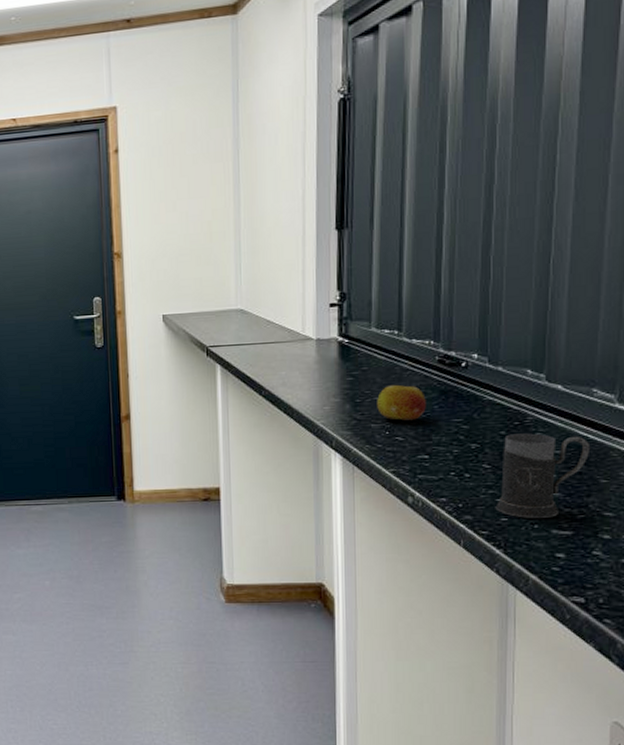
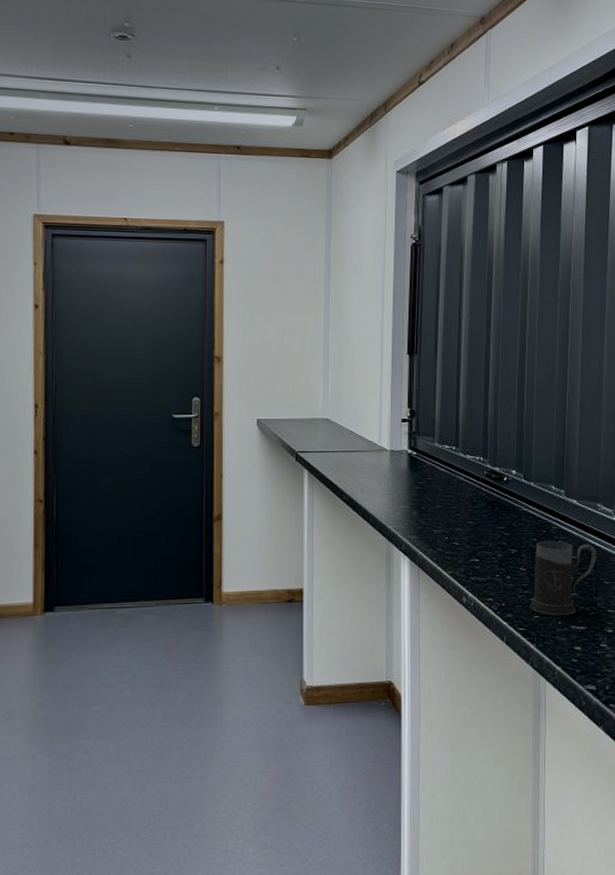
fruit: present [377,384,426,420] -> none [439,494,477,527]

